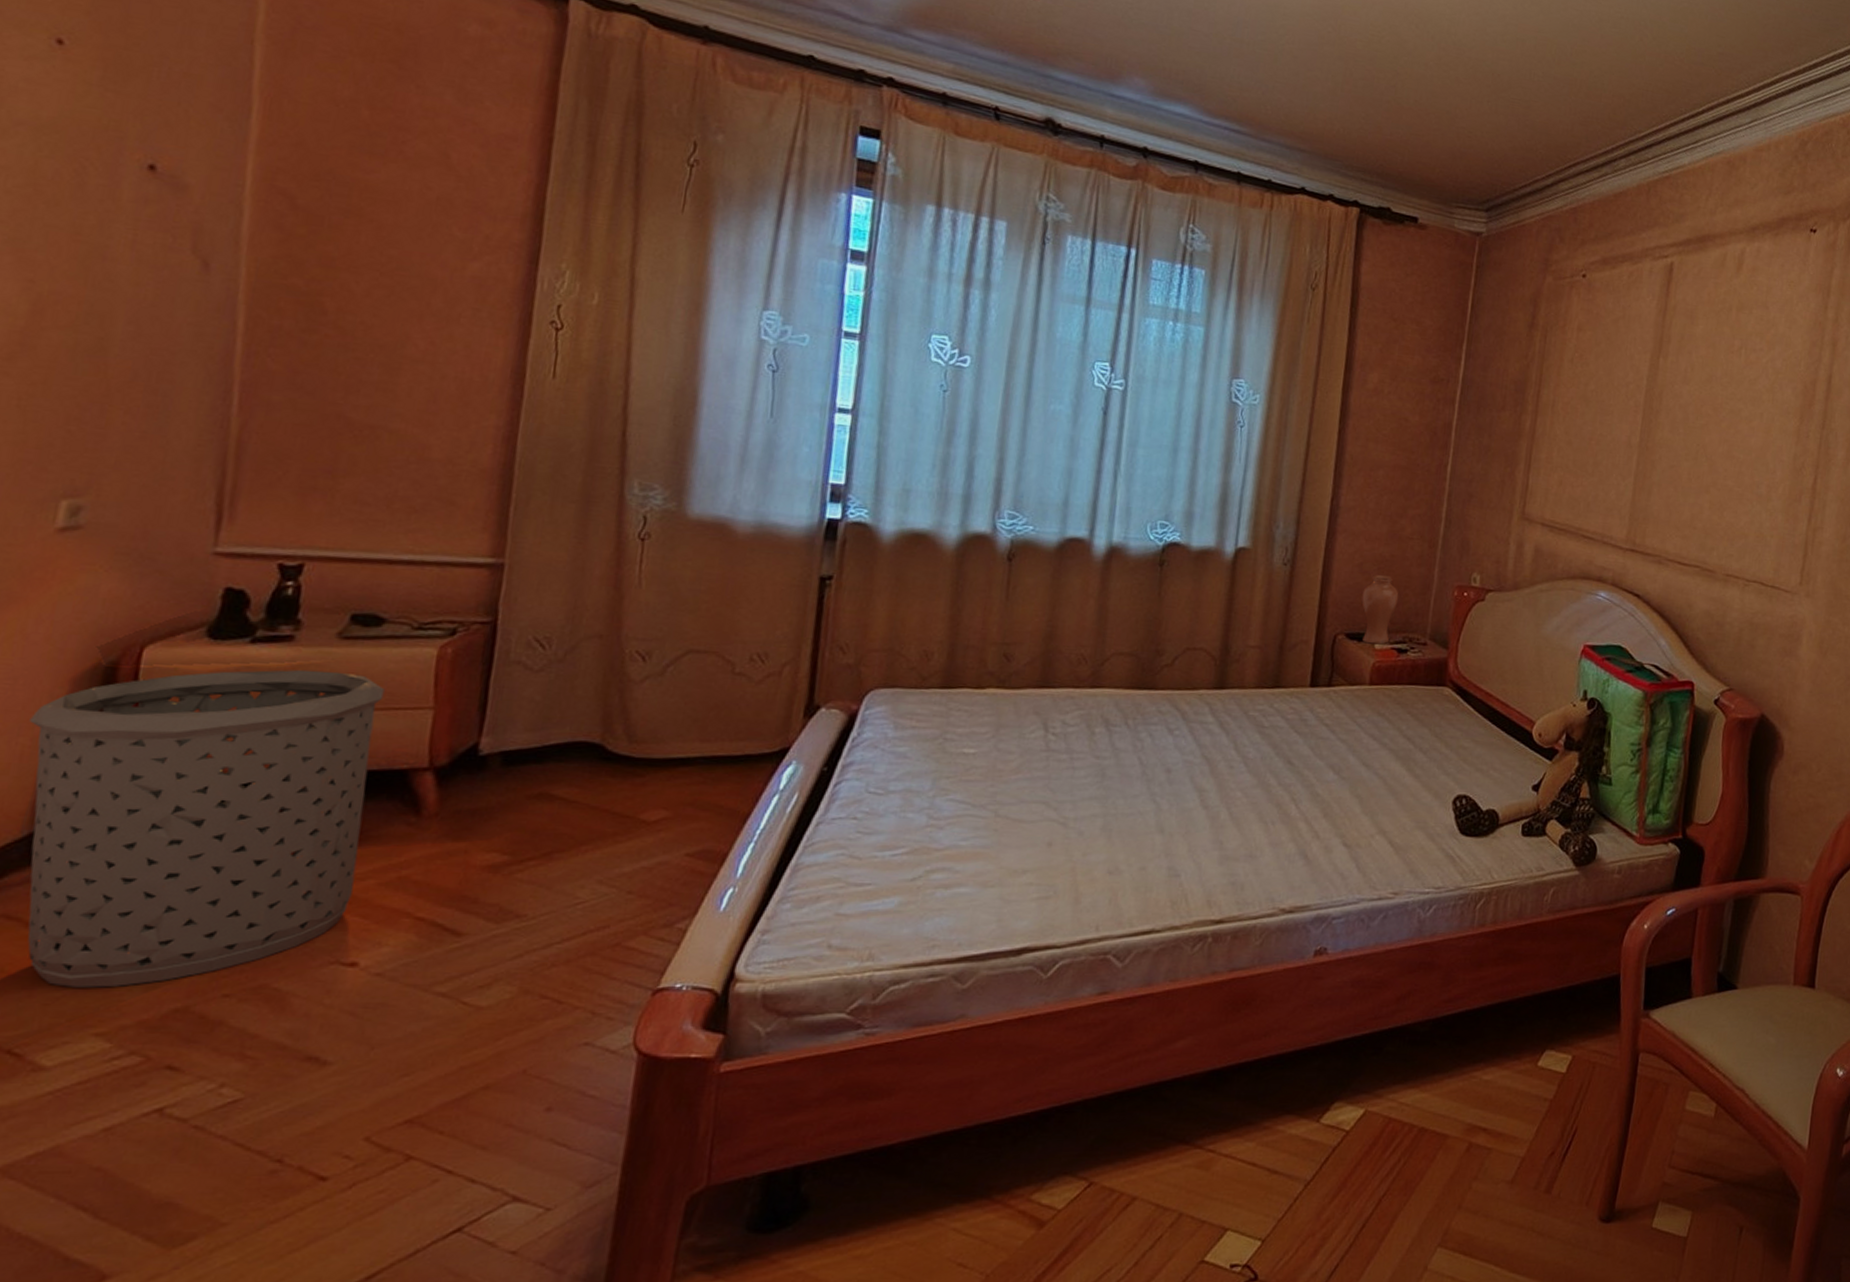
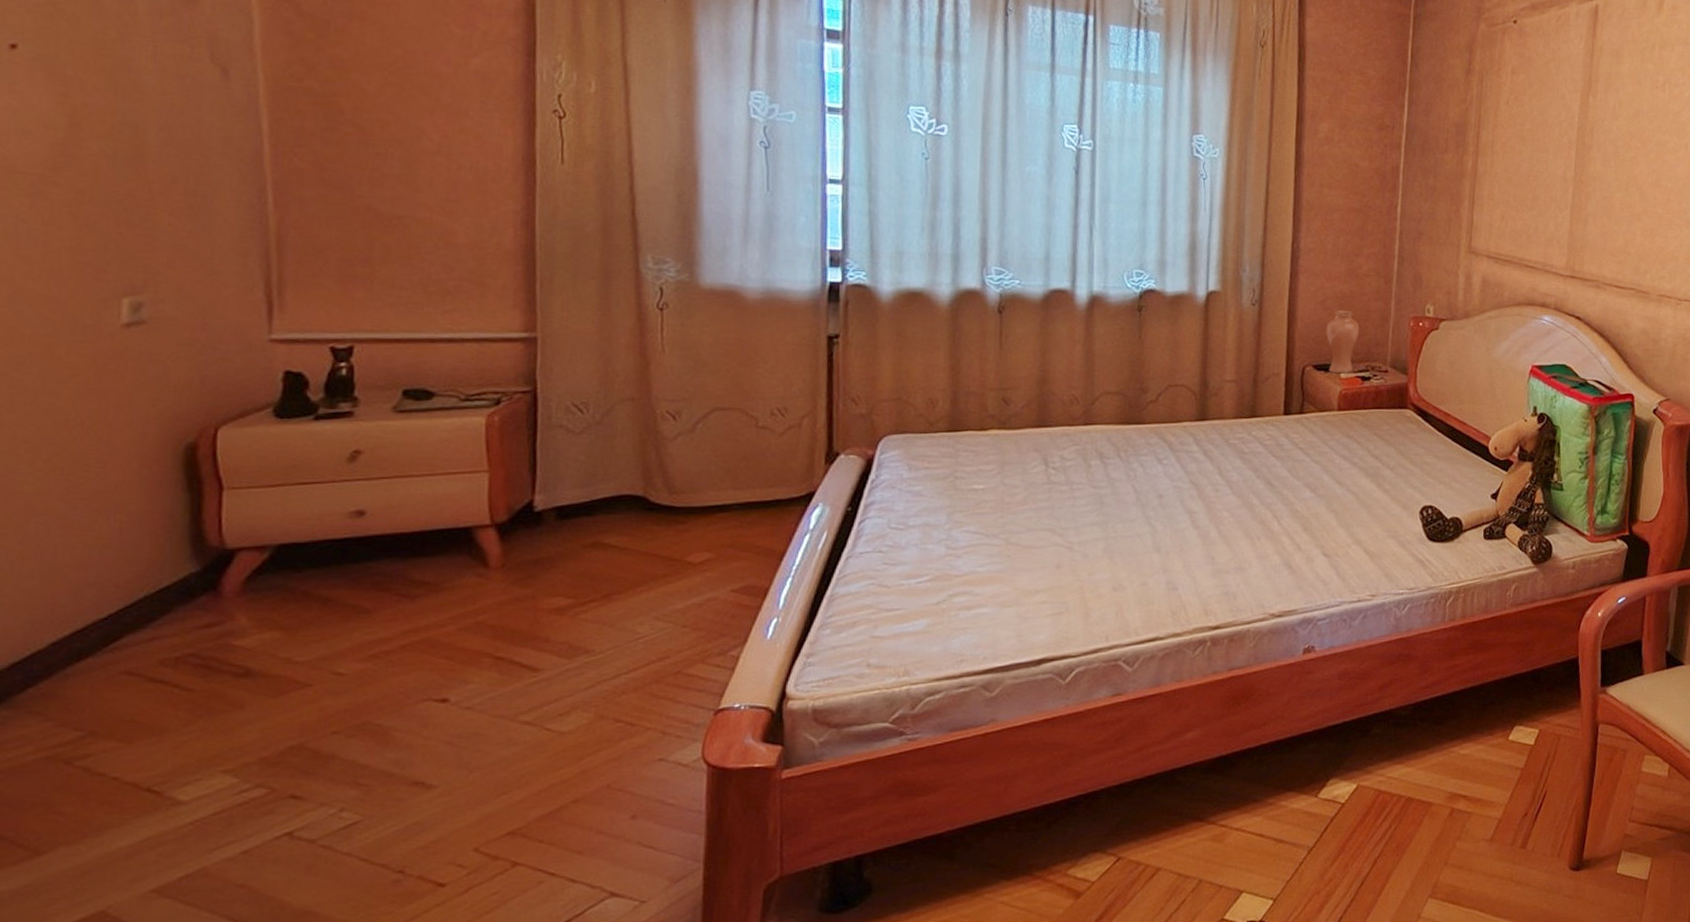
laundry basket: present [27,669,385,988] -> none [124,442,442,732]

